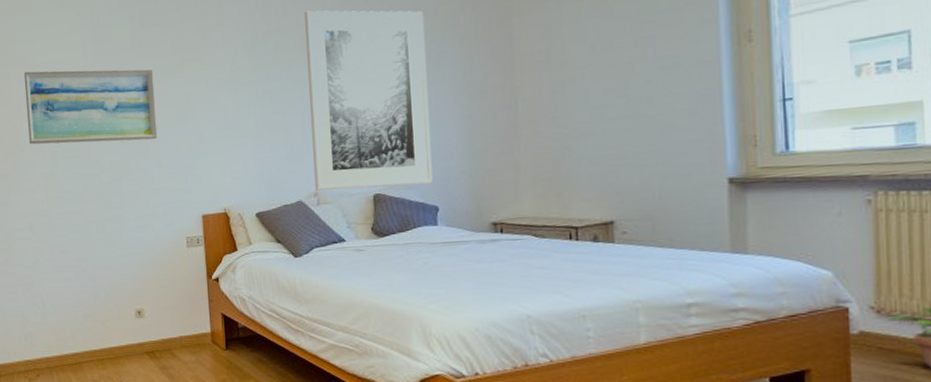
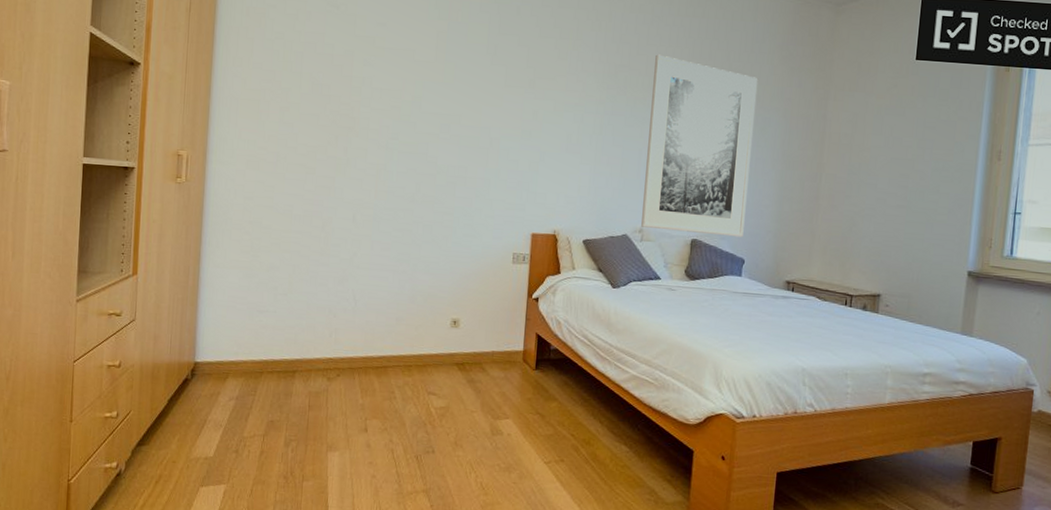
wall art: present [23,69,158,145] -> none [365,54,505,149]

